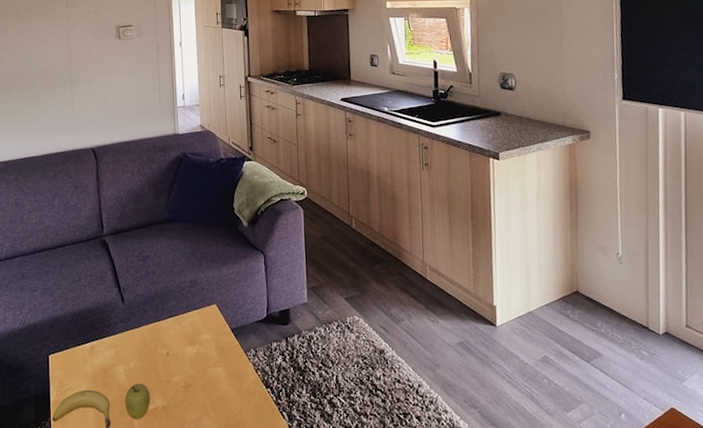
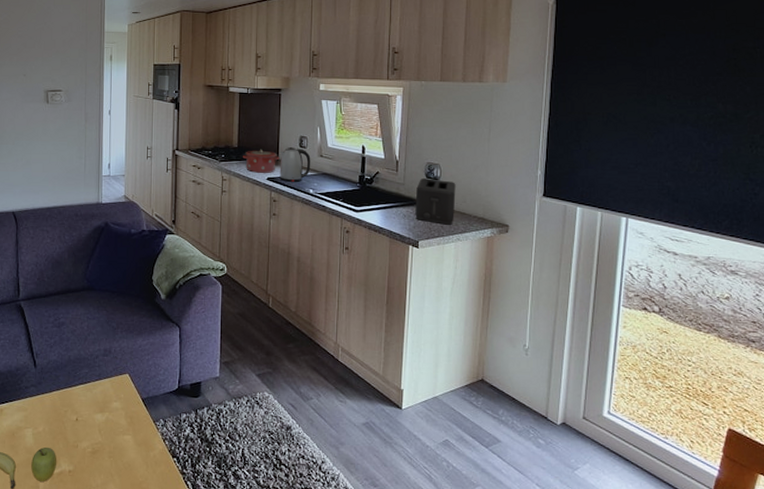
casserole: none [315,70,352,94] -> present [243,149,280,173]
kettle: none [351,66,384,102] -> present [279,147,311,183]
toaster: none [492,89,533,135] -> present [415,178,456,225]

